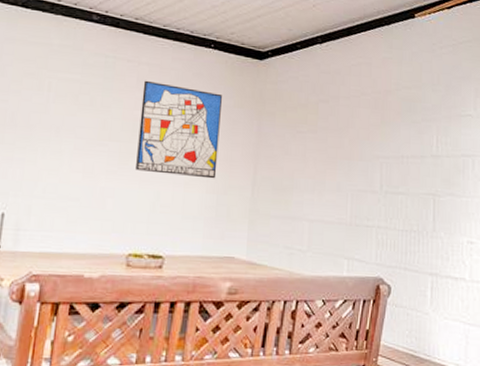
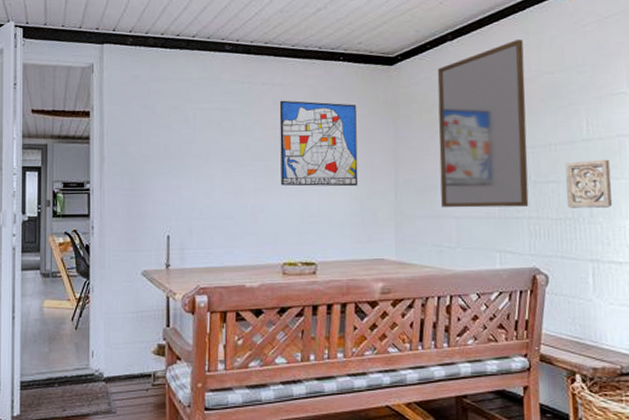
home mirror: none [297,51,386,216] -> present [437,38,529,208]
wall ornament: none [413,176,454,224] -> present [565,159,613,209]

